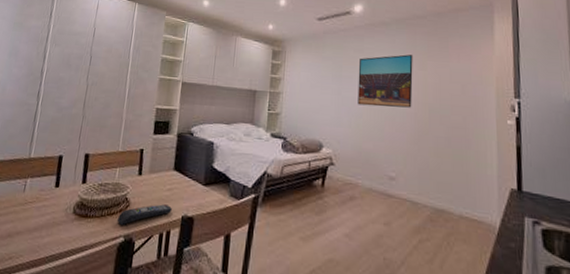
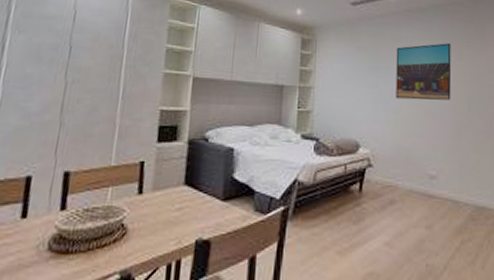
remote control: present [116,204,172,226] -> none [109,228,183,260]

